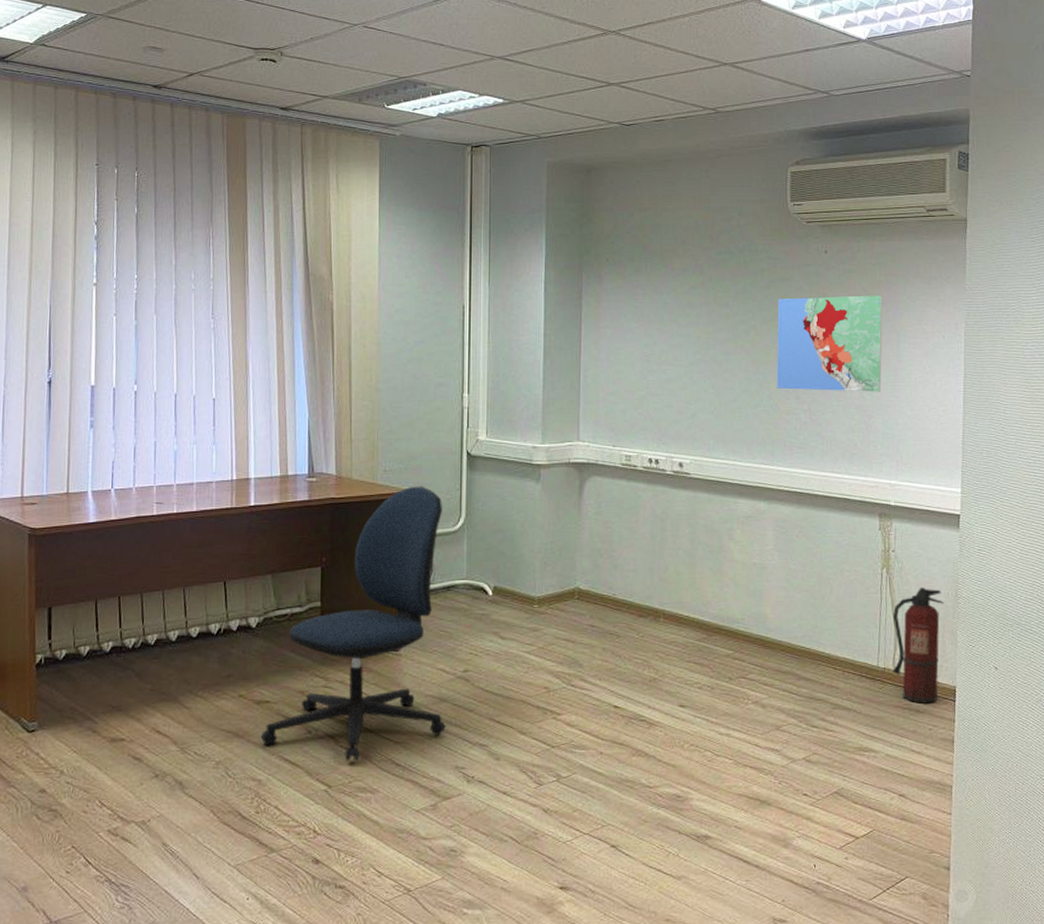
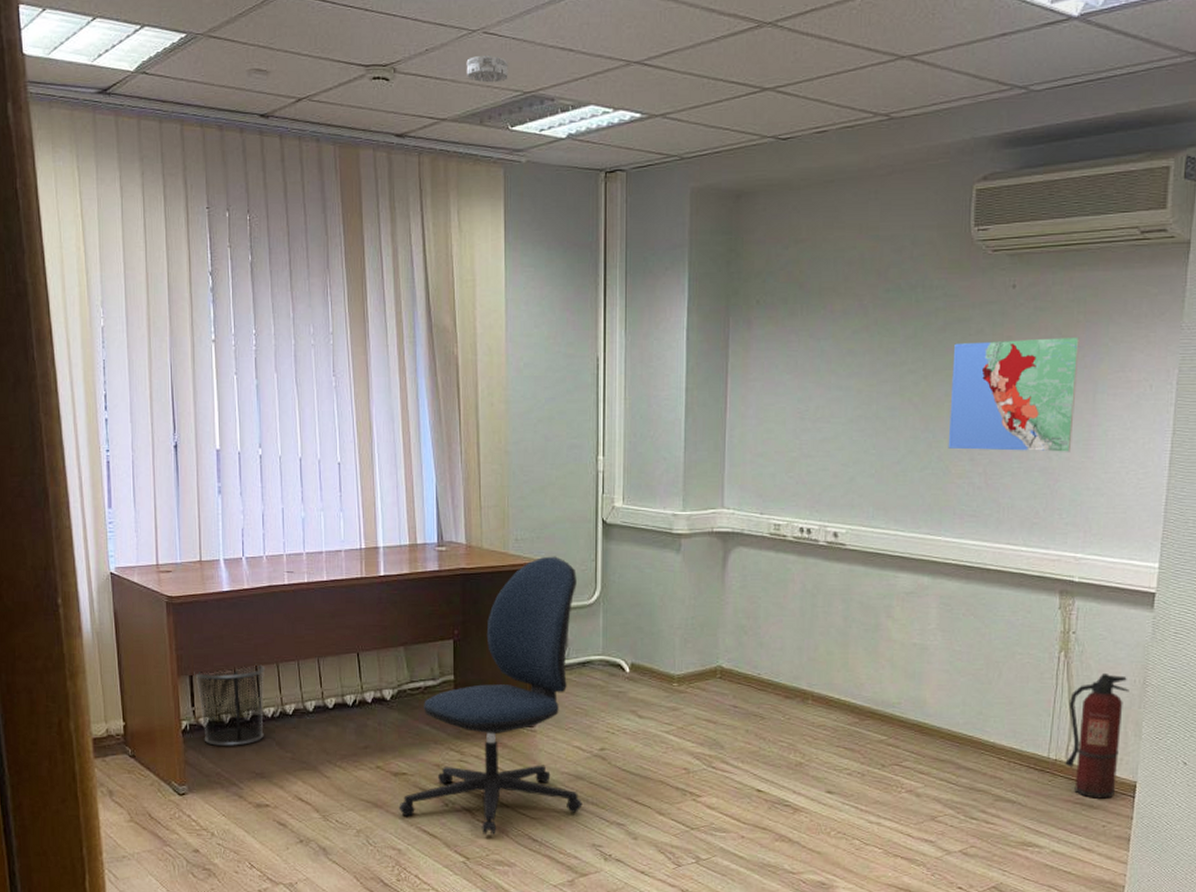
waste bin: none [53,594,129,679] -> present [194,663,266,746]
smoke detector: none [347,45,386,68] -> present [466,54,508,83]

